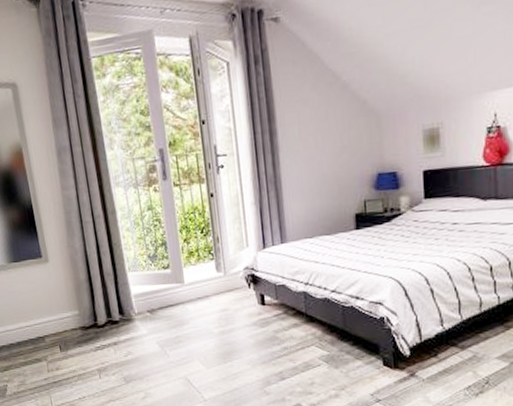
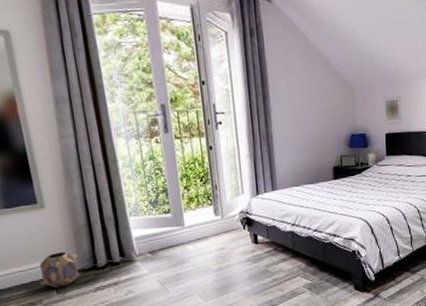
planter: none [45,308,81,346] -> present [40,252,79,289]

